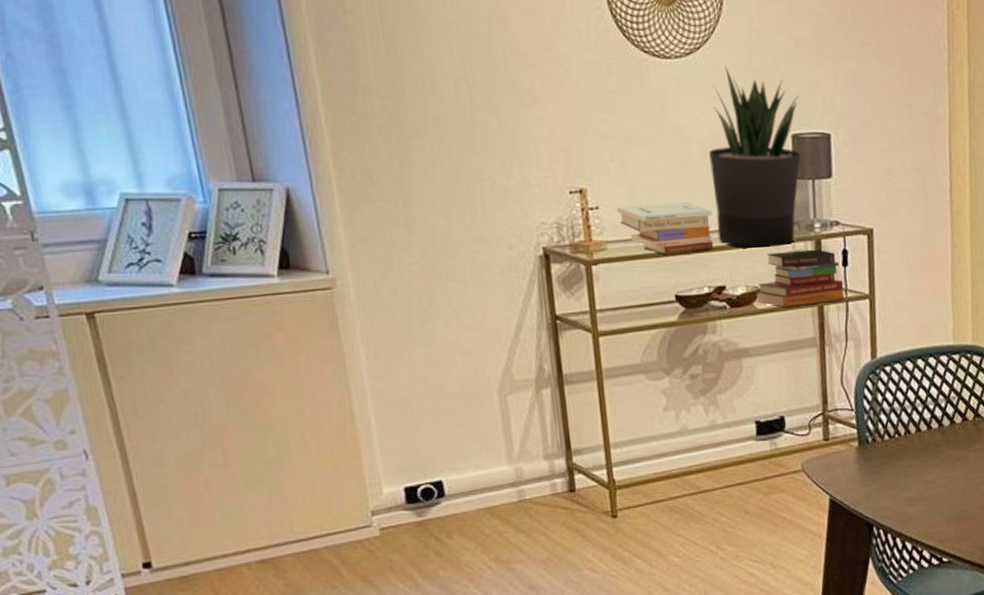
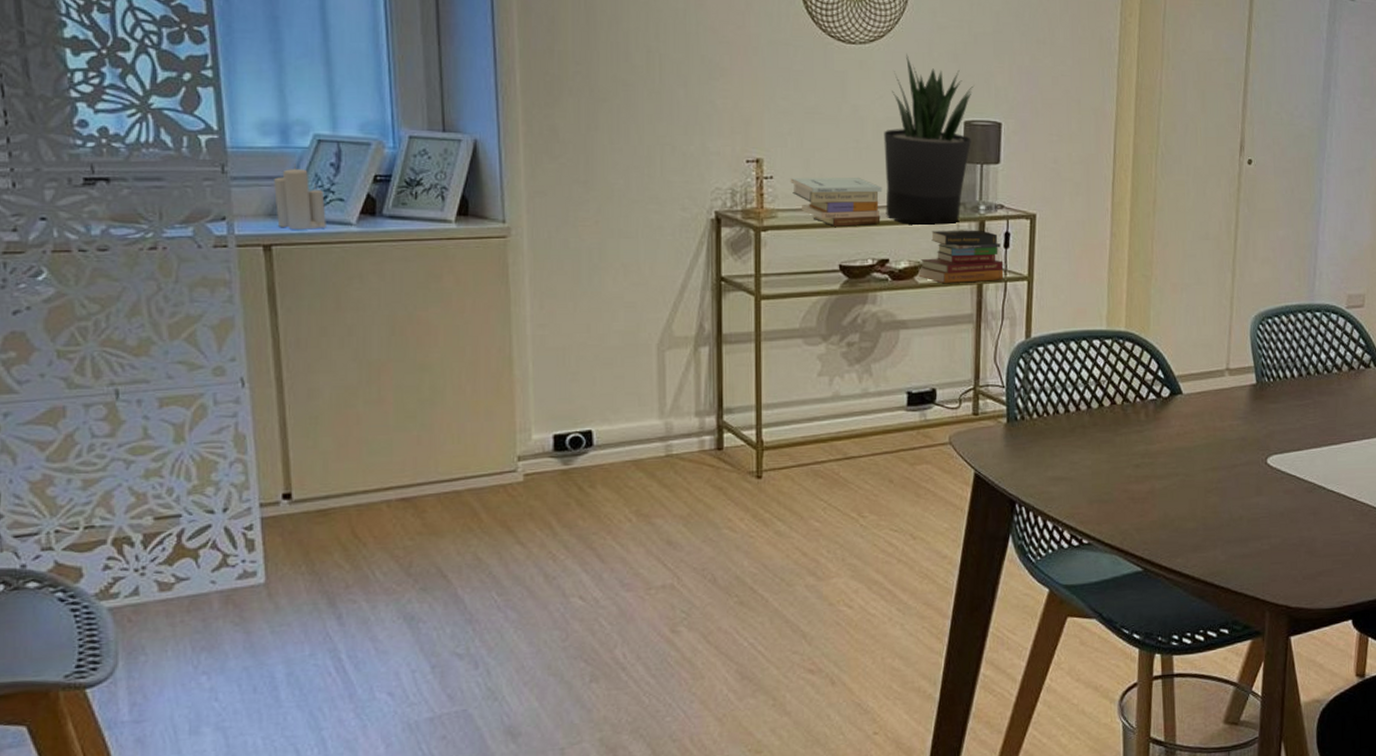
candle: none [86,226,147,295] -> present [274,164,326,230]

